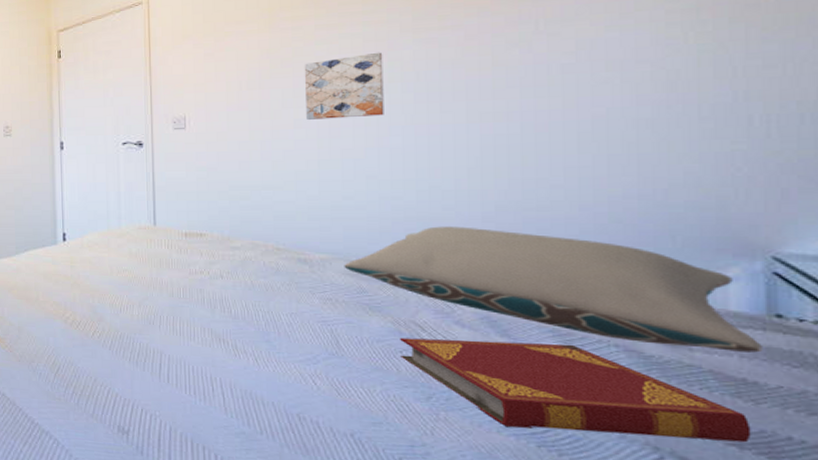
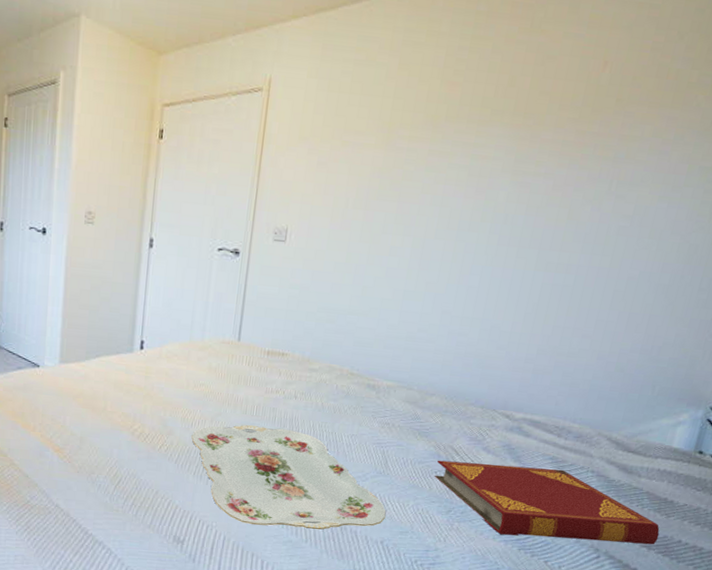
serving tray: none [122,308,350,421] -> present [191,425,386,530]
wall art: present [304,52,384,120] -> none [402,188,482,254]
pillow: present [344,226,762,353] -> none [405,363,684,479]

